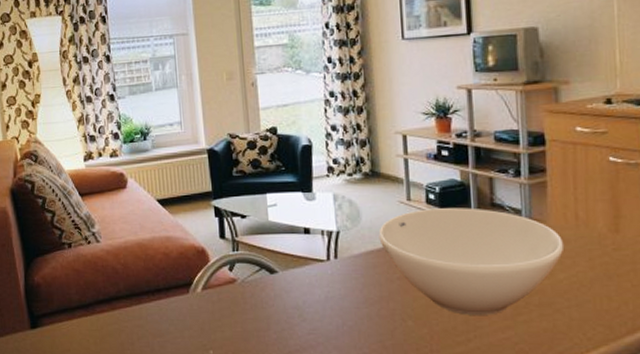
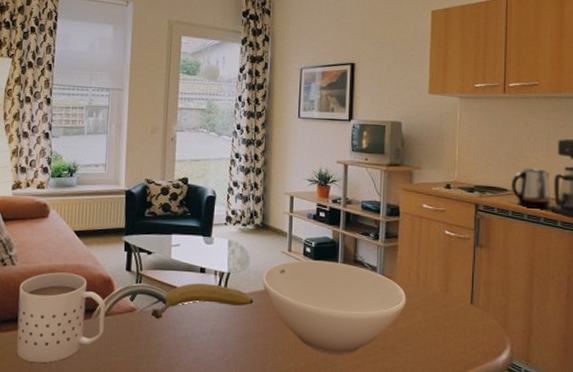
mug: none [107,246,205,344] -> present [16,272,106,364]
fruit: none [253,246,372,289] -> present [150,283,254,320]

